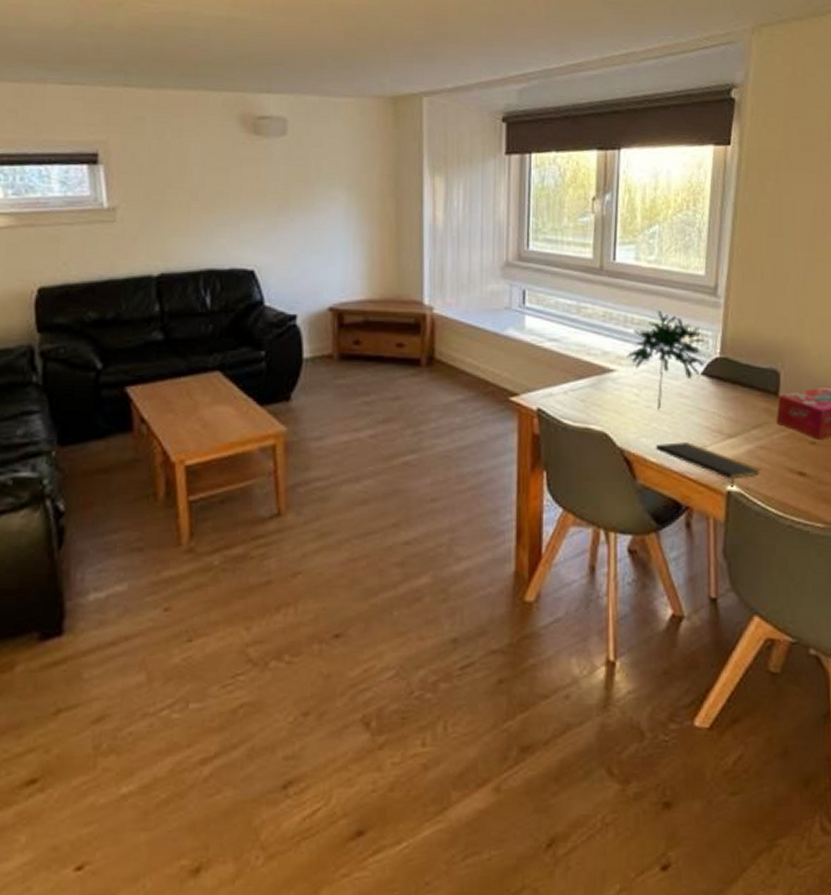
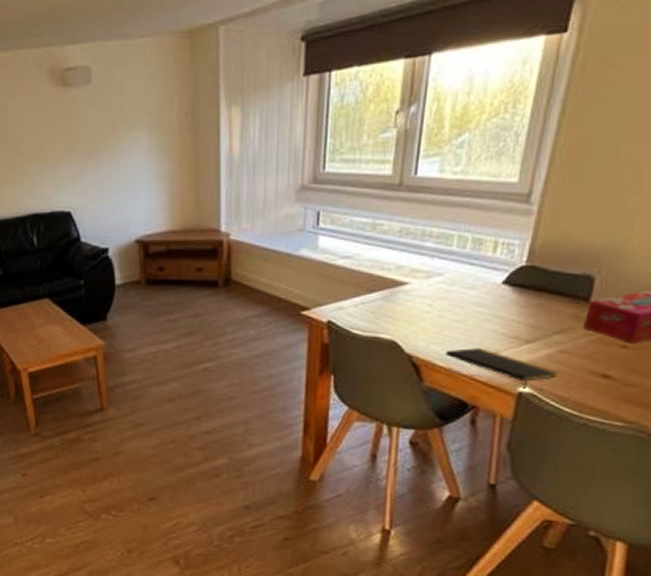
plant: present [627,310,705,408] -> none [422,222,509,317]

